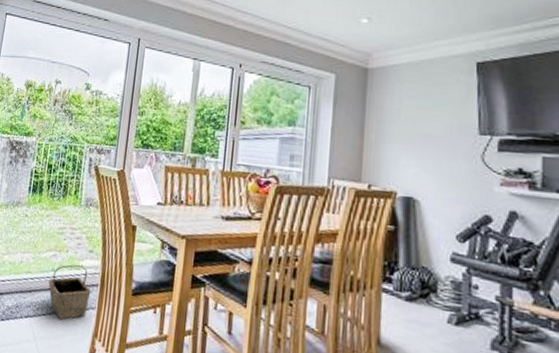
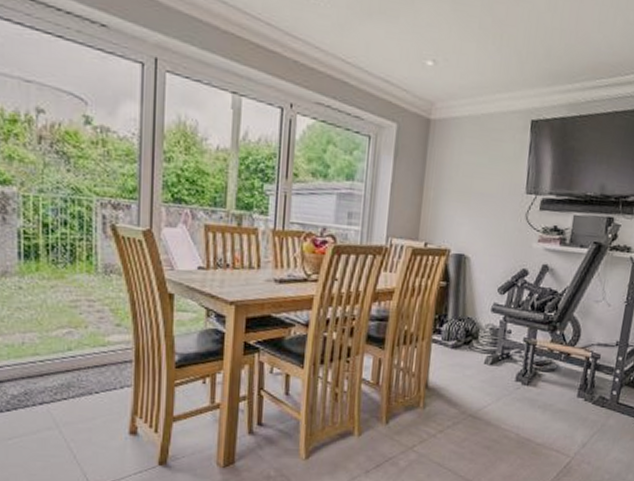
basket: present [48,264,91,320] -> none [65,340,124,401]

